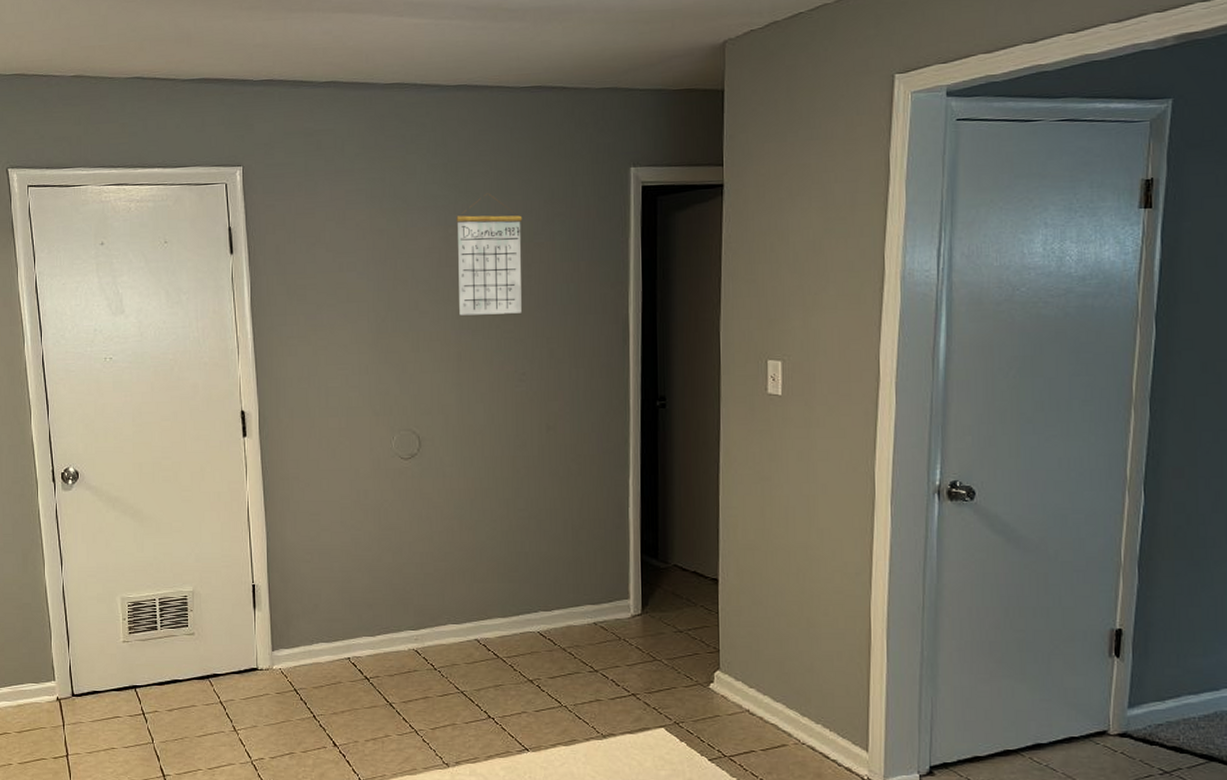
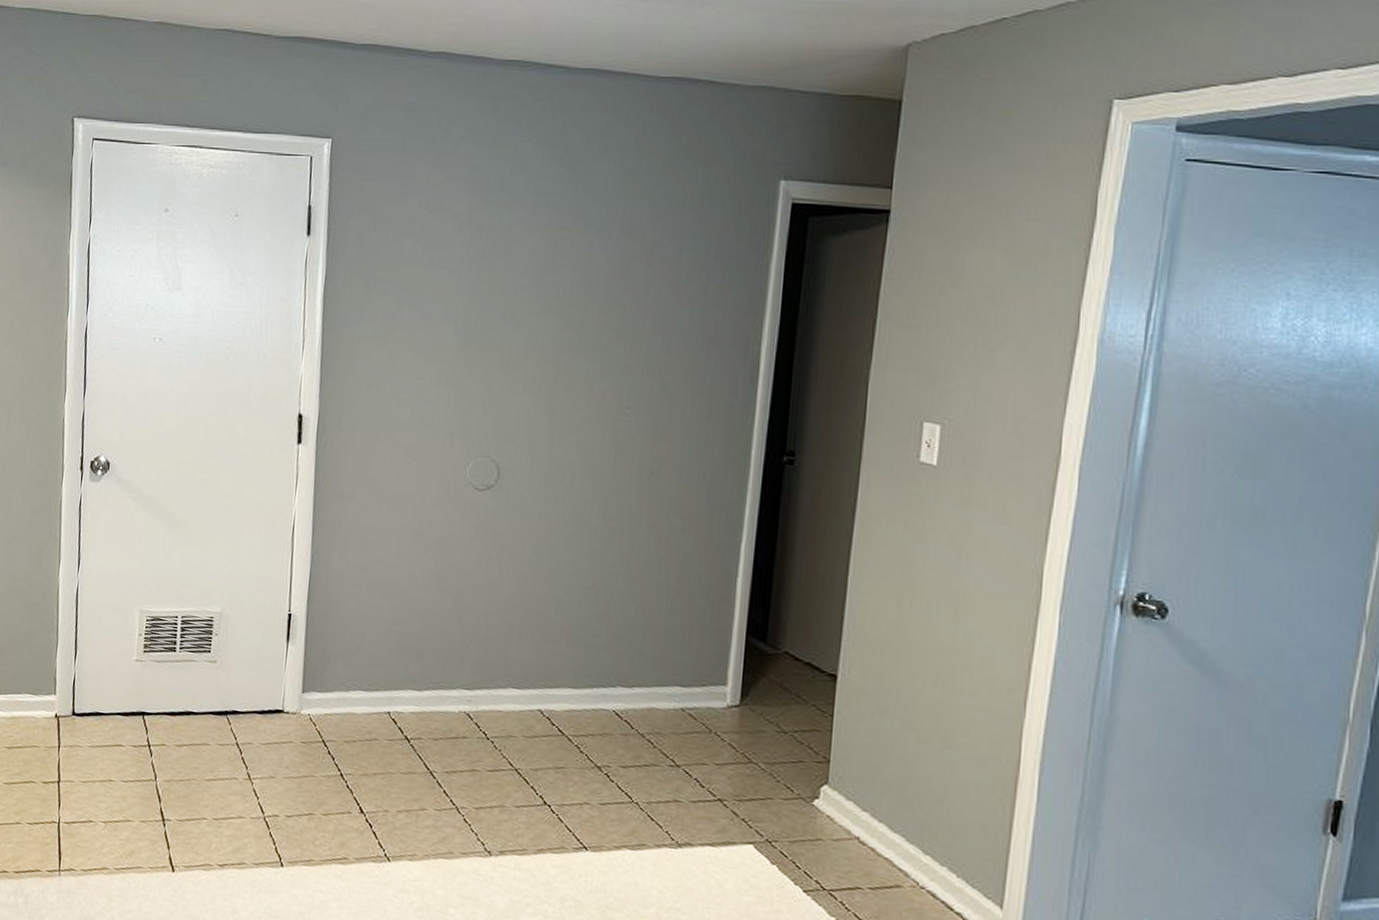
calendar: present [456,193,523,316] -> none [561,195,647,336]

